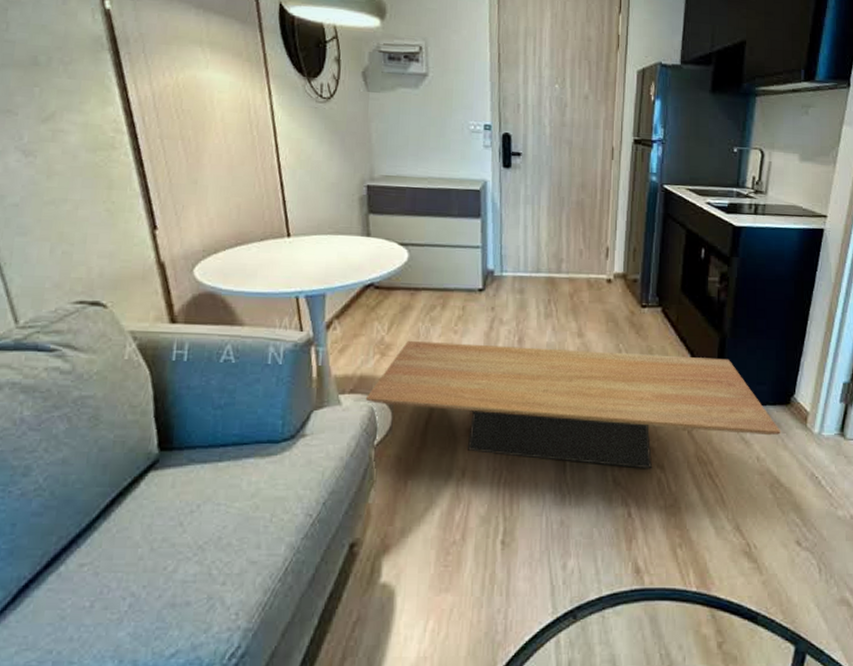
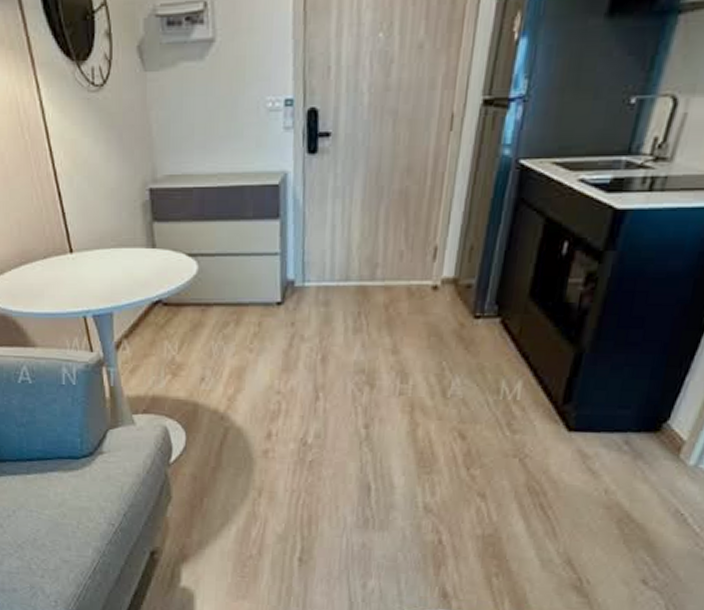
coffee table: present [365,340,781,469] -> none [158,359,643,498]

